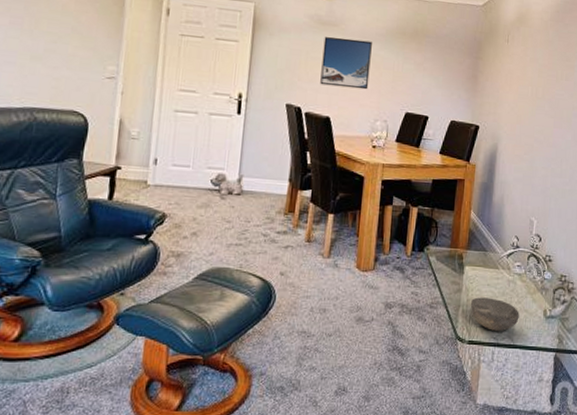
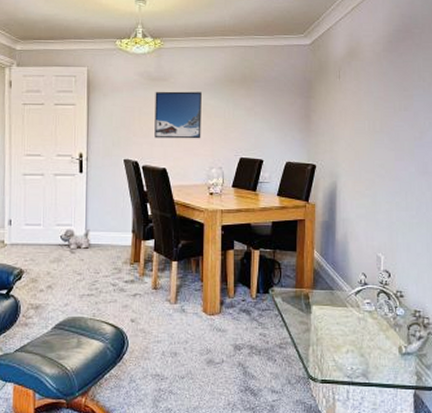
bowl: present [471,297,519,332] -> none [321,336,373,371]

